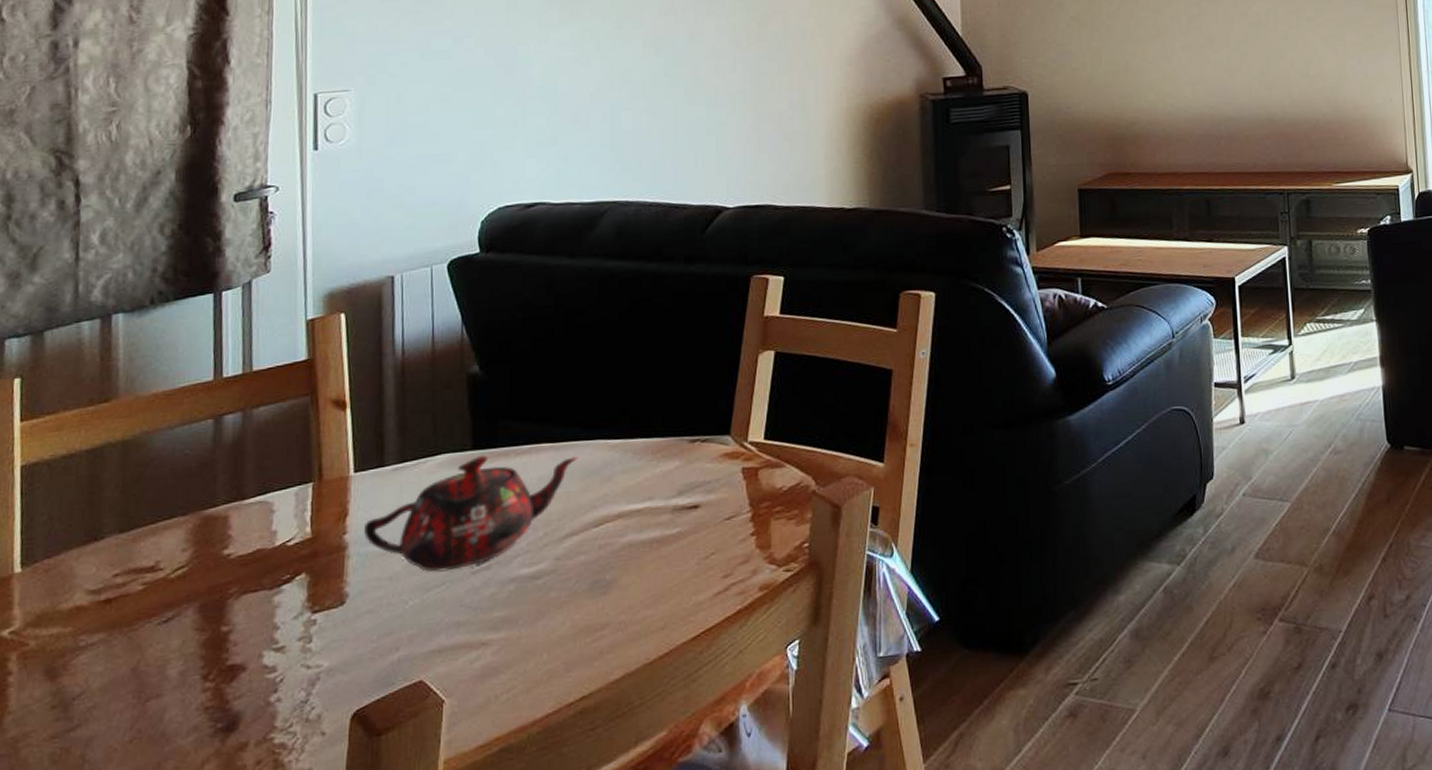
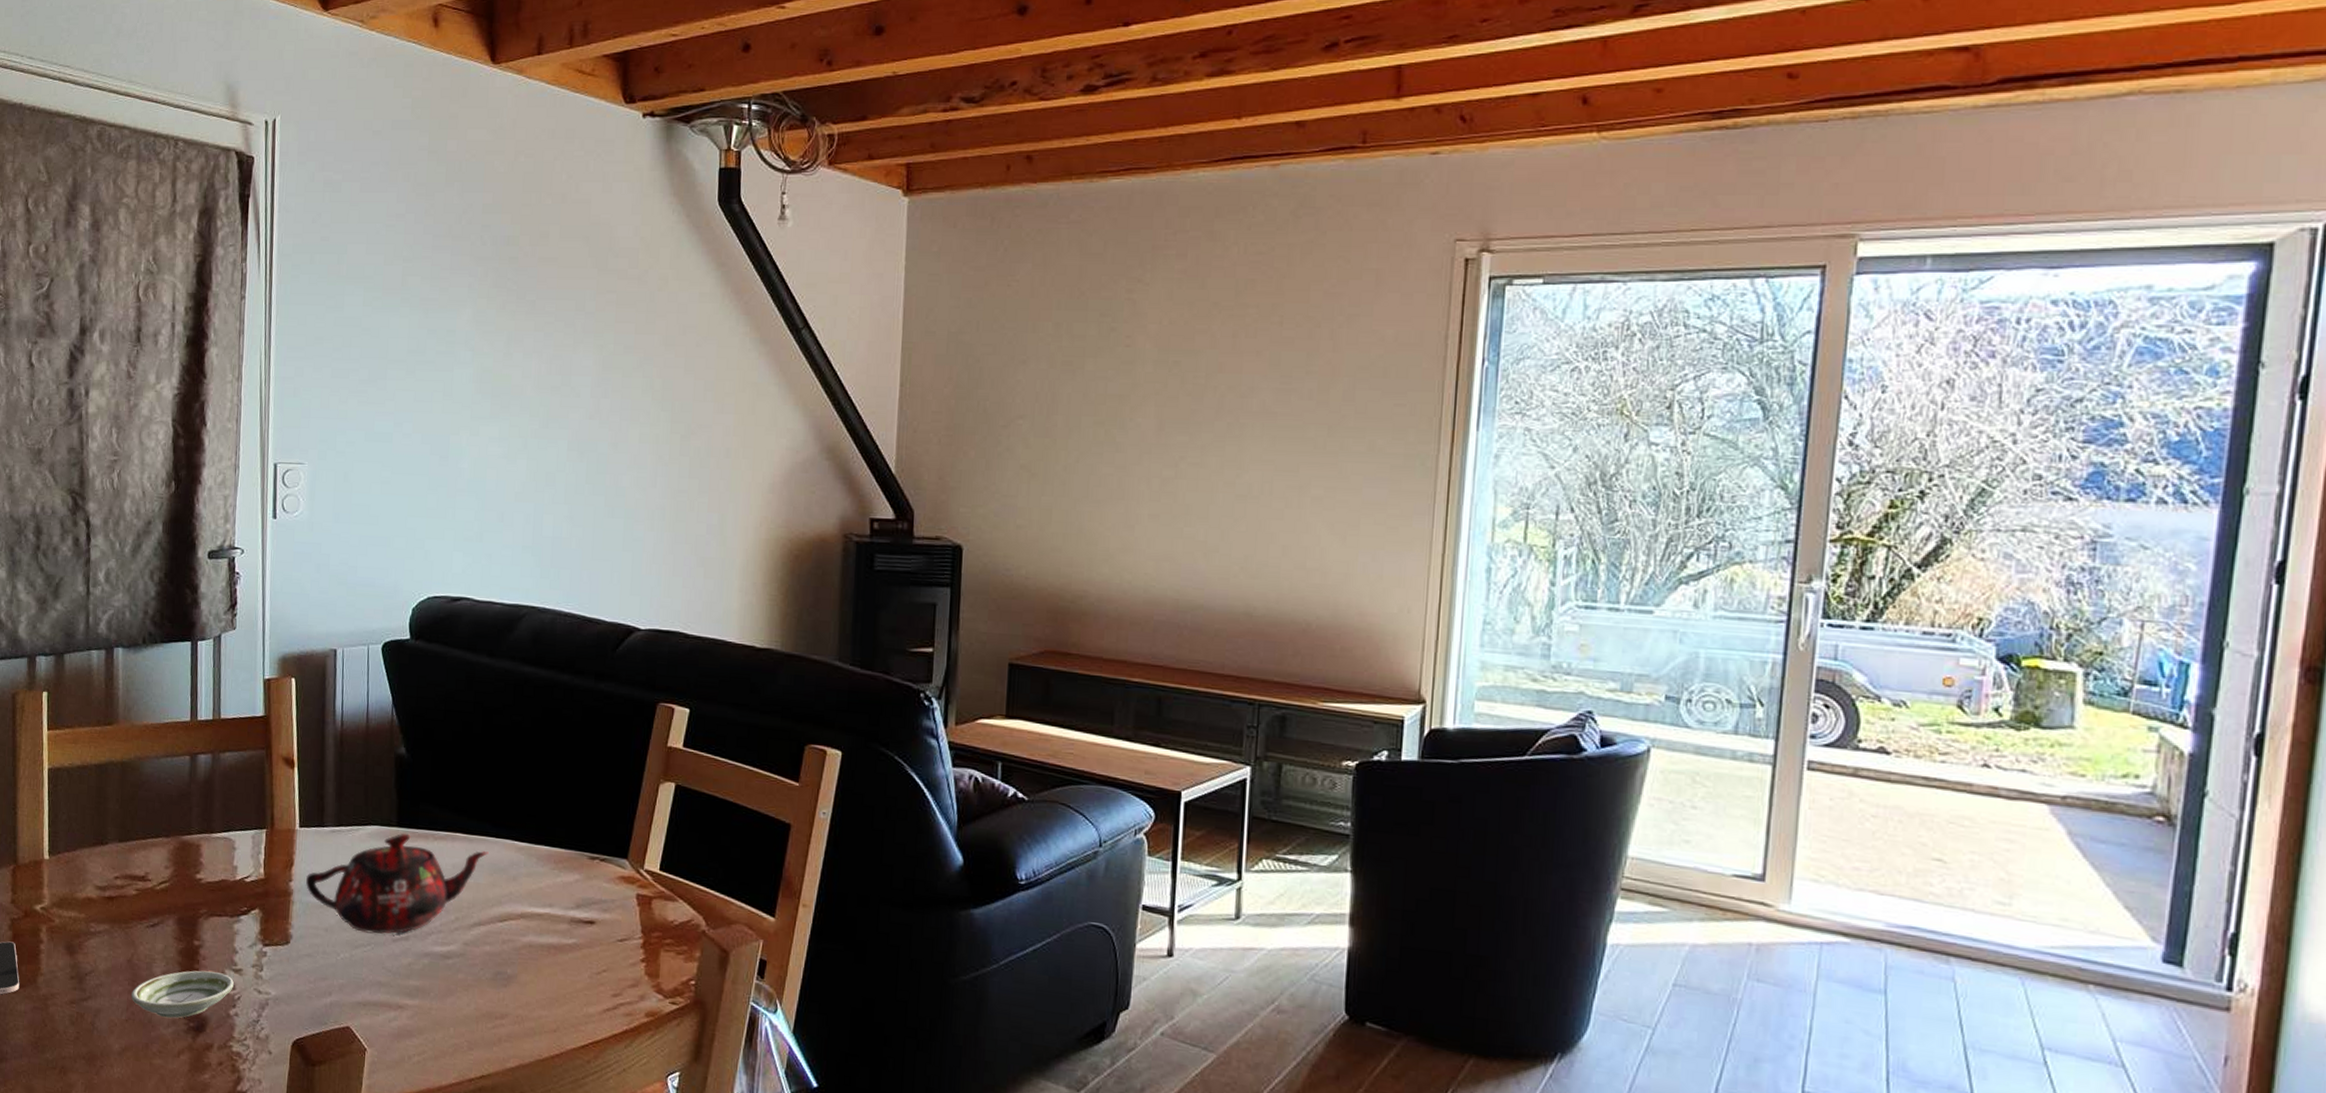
saucer: none [137,656,275,726] -> present [131,970,234,1019]

